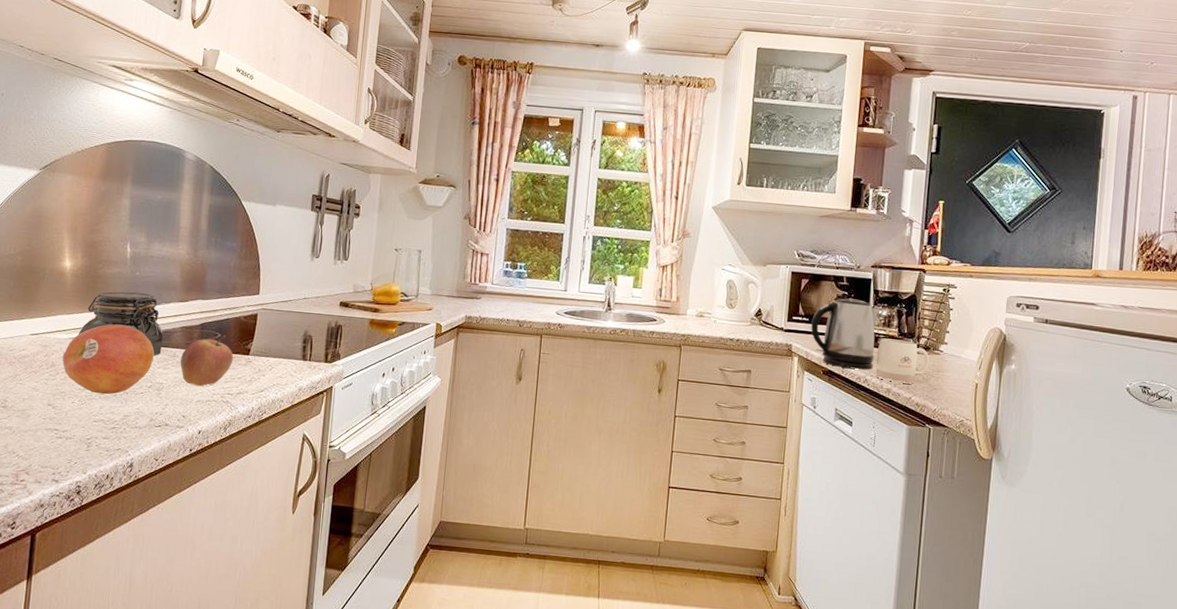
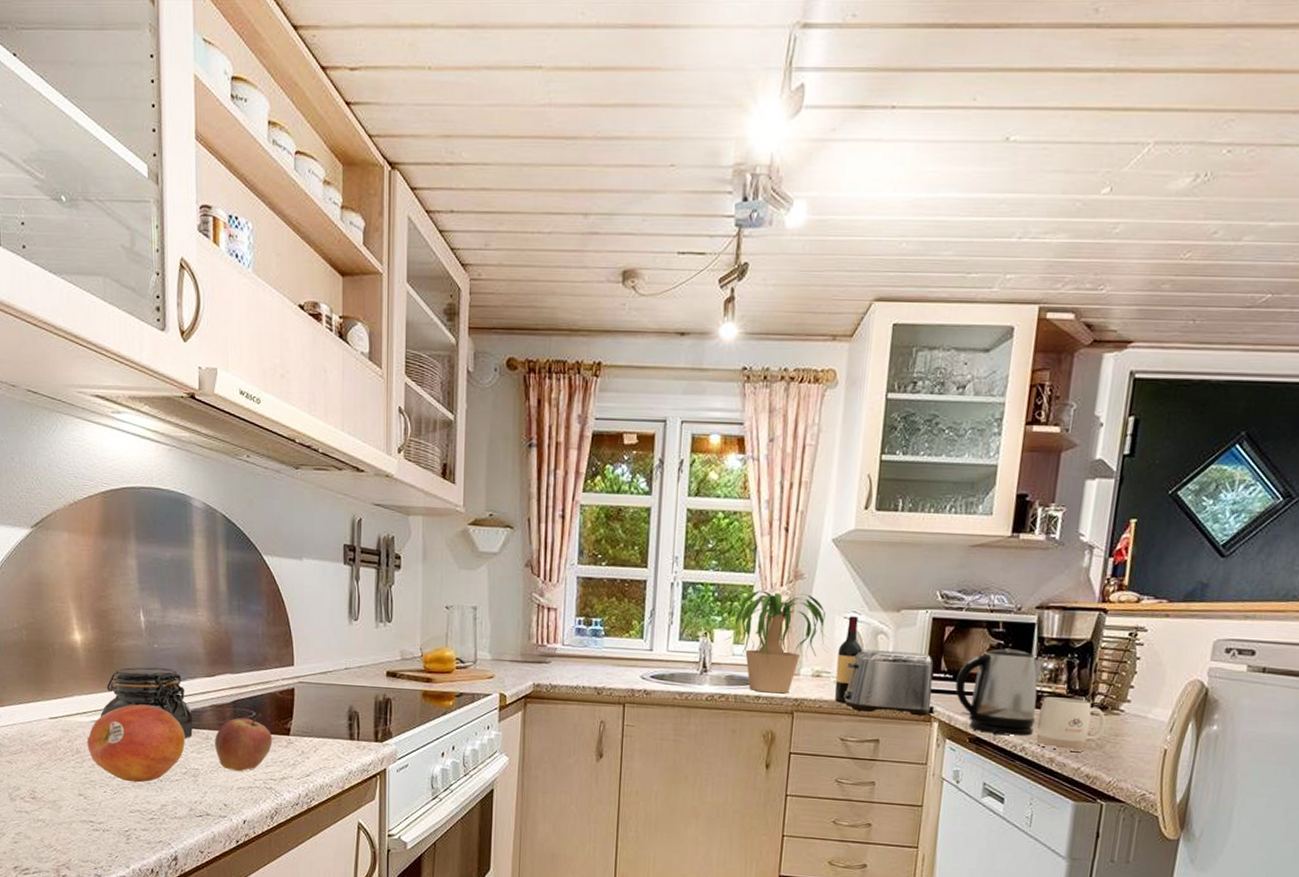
potted plant: none [625,245,710,330] -> present [723,590,829,694]
wine bottle: none [714,268,737,340] -> present [834,616,863,705]
toaster: none [722,295,797,352] -> present [843,649,937,717]

